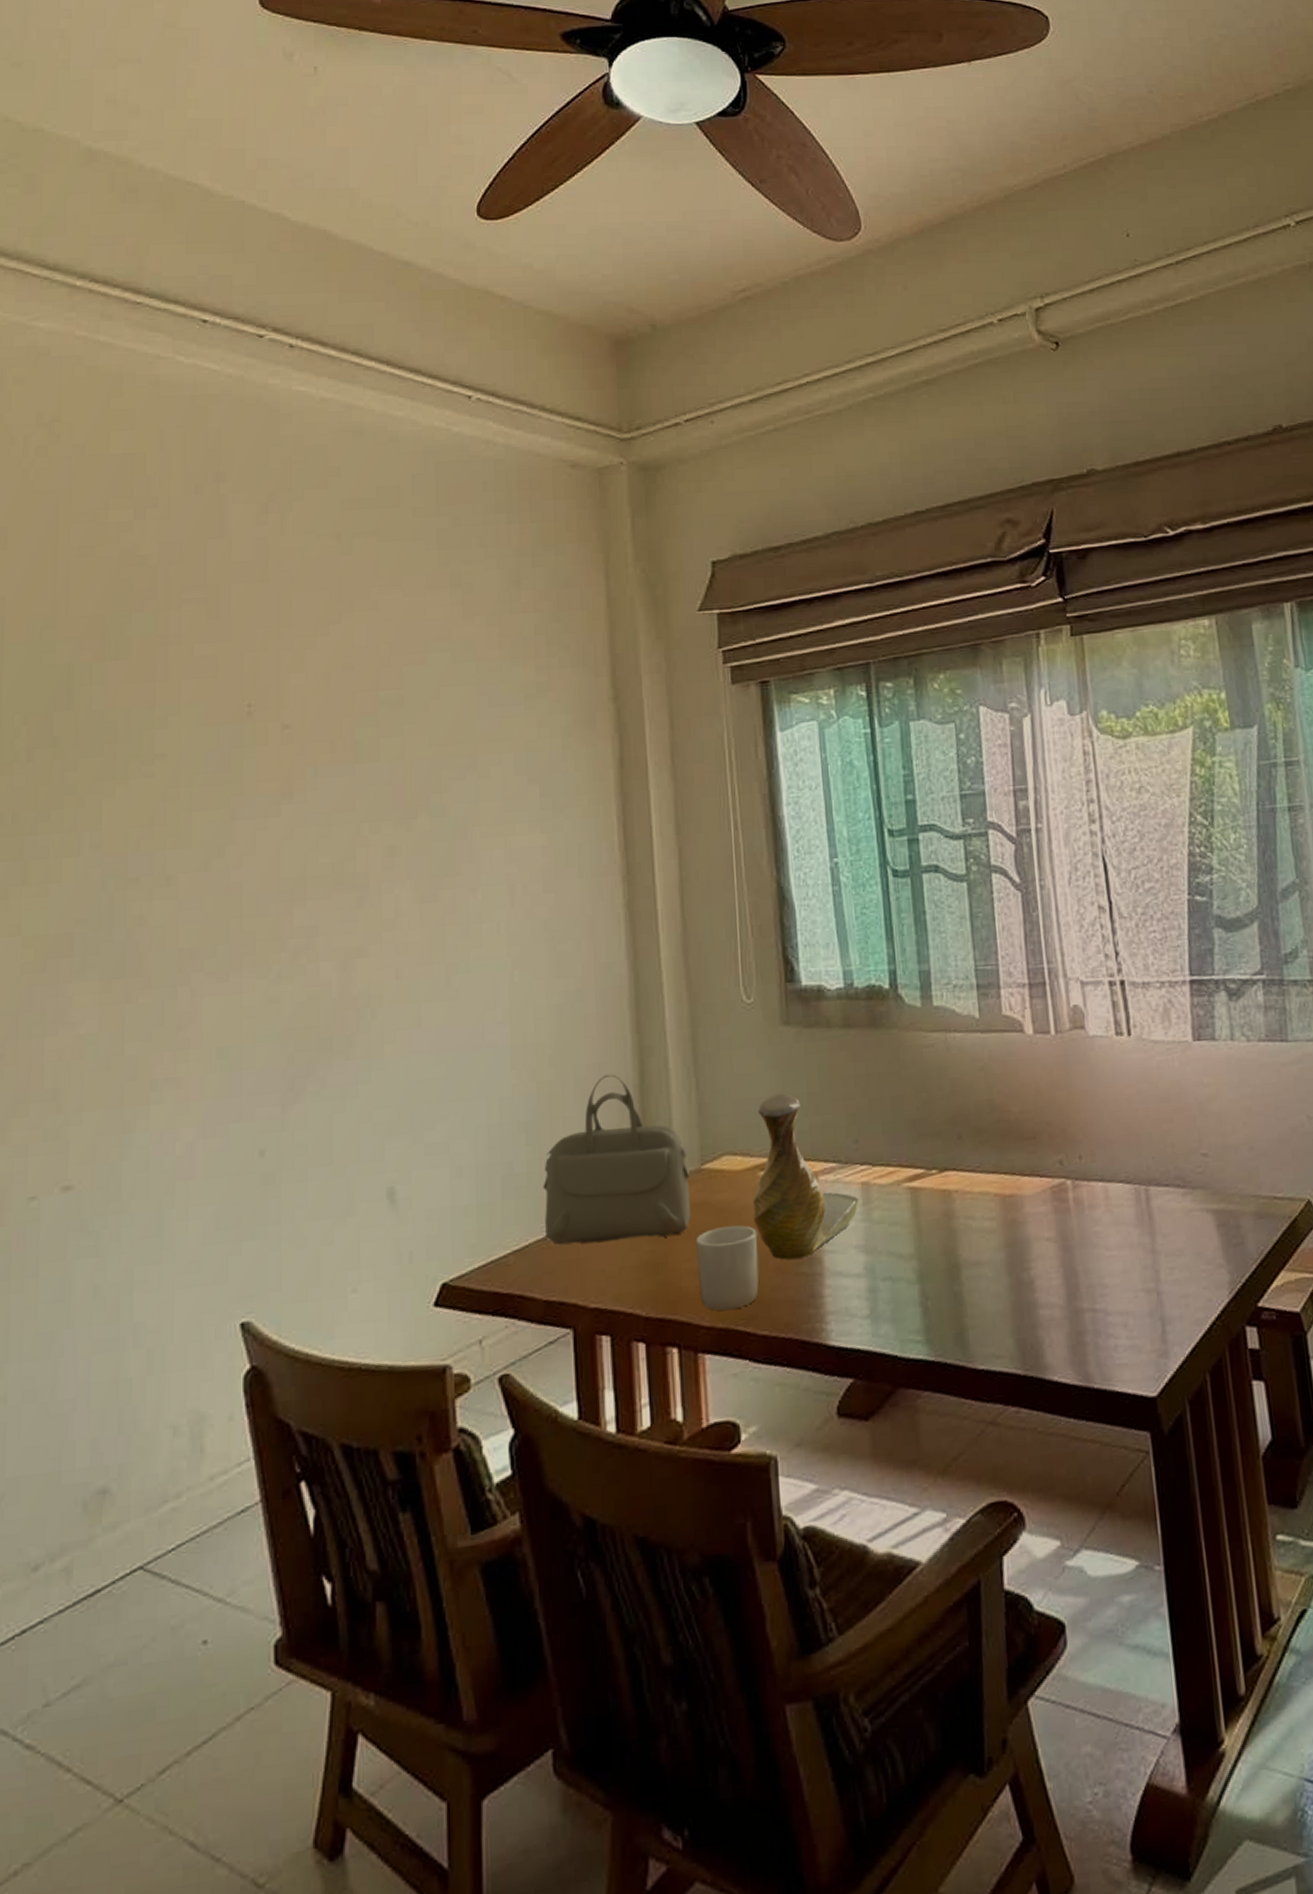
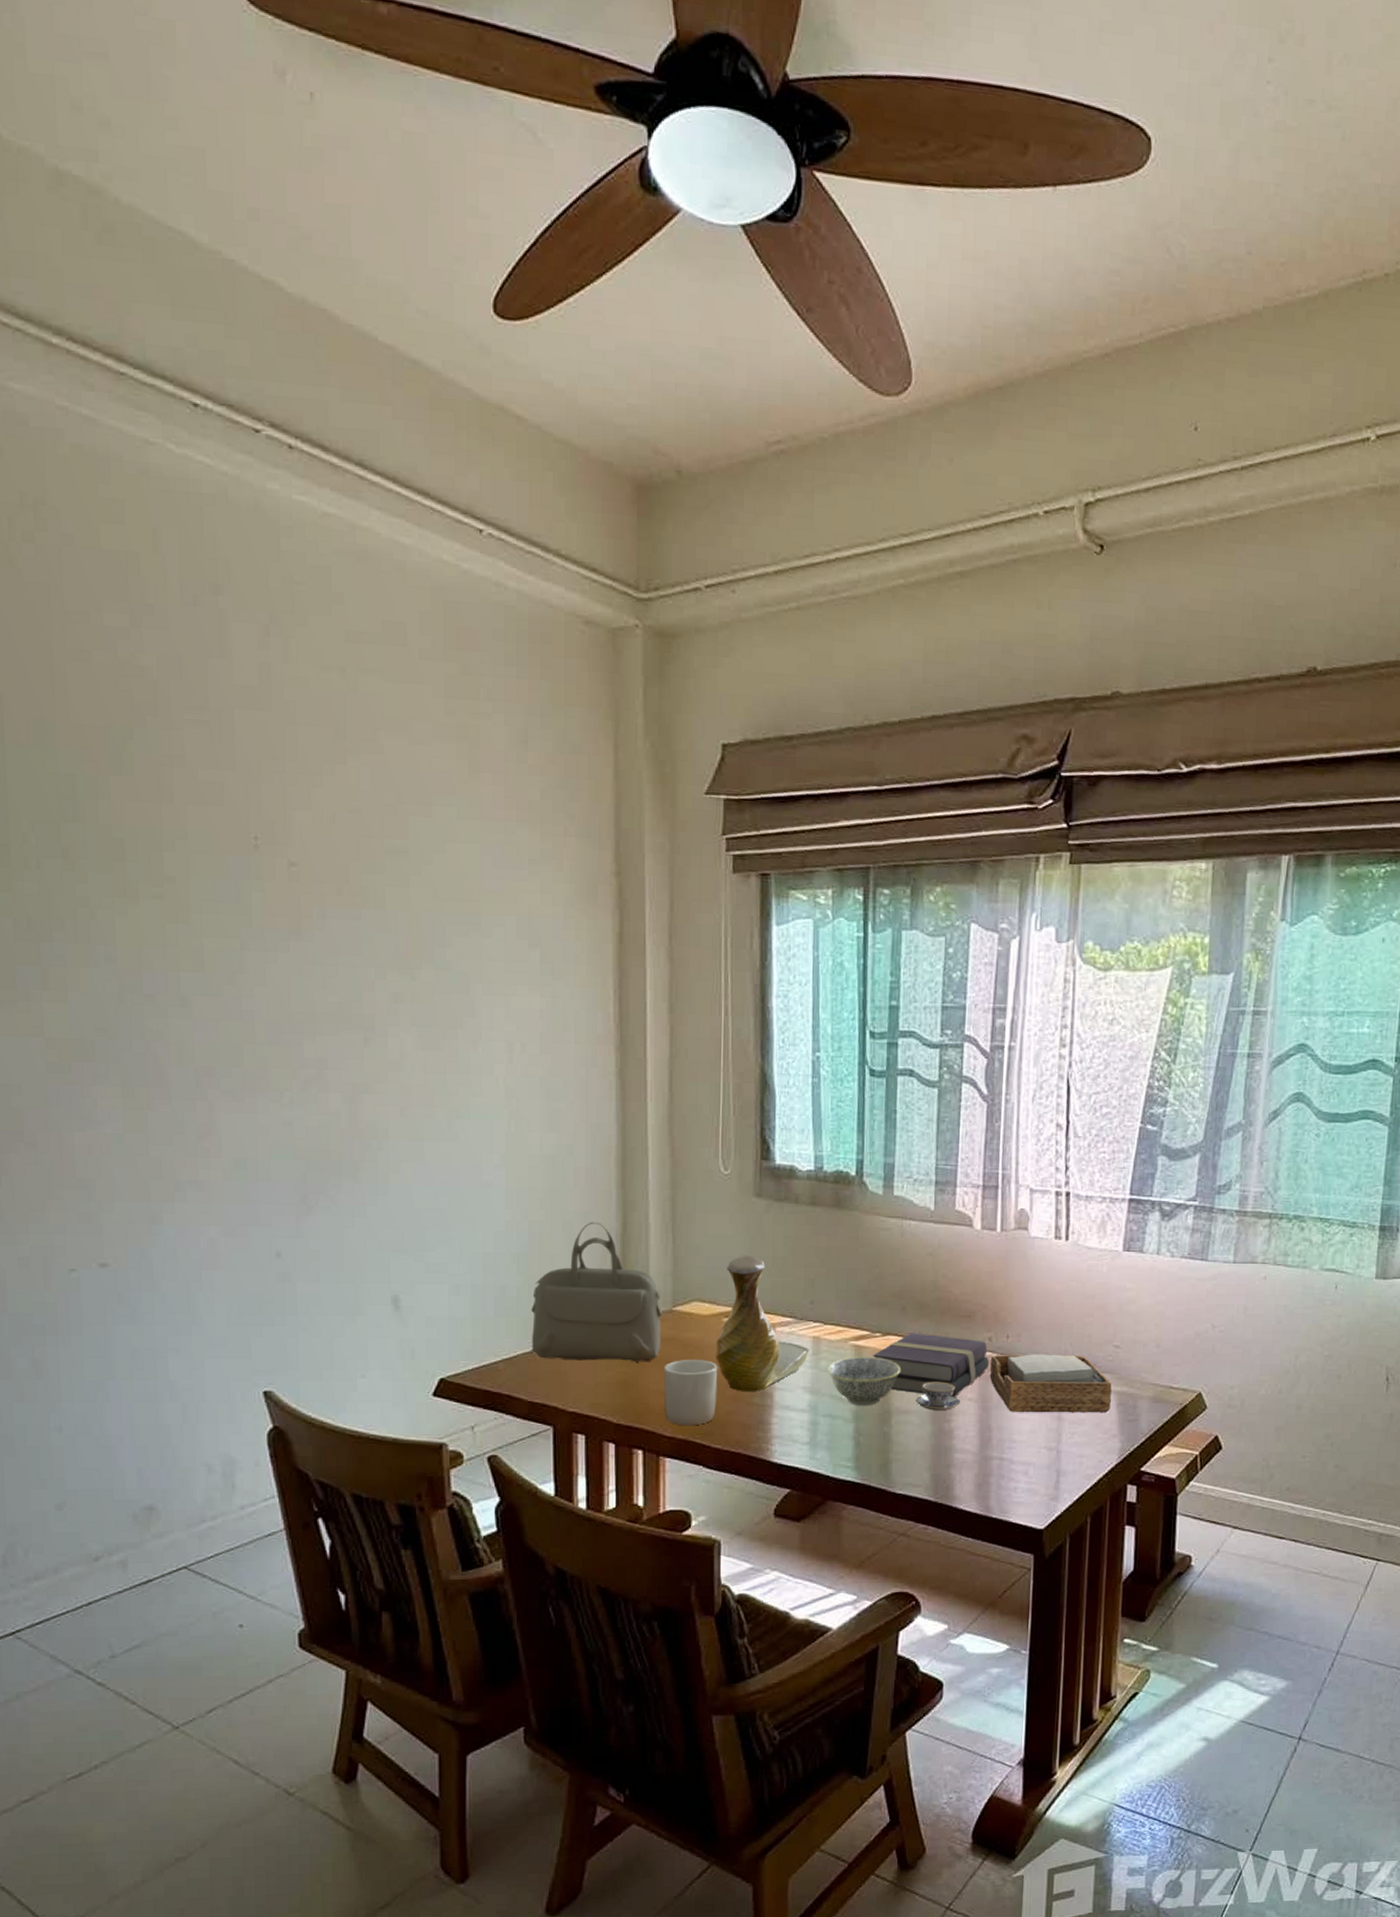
bowl: none [882,1199,964,1263] -> present [828,1357,900,1407]
book: none [931,1164,1065,1239] -> present [873,1333,990,1397]
teacup: none [986,1220,1038,1259] -> present [916,1381,961,1411]
napkin holder: none [1064,1170,1210,1250] -> present [989,1354,1112,1413]

